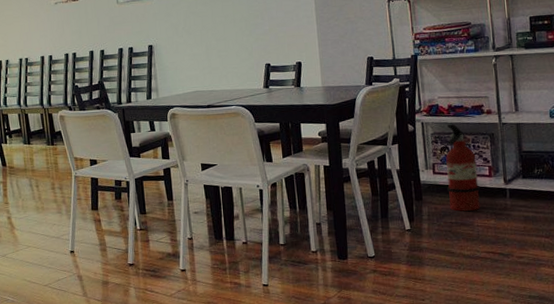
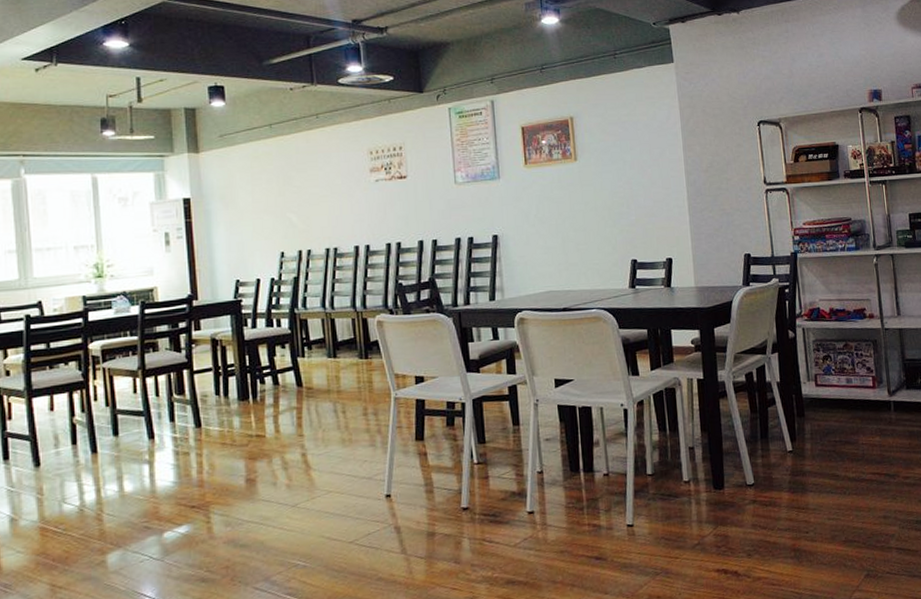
fire extinguisher: present [446,124,480,211] -> none [828,329,865,428]

